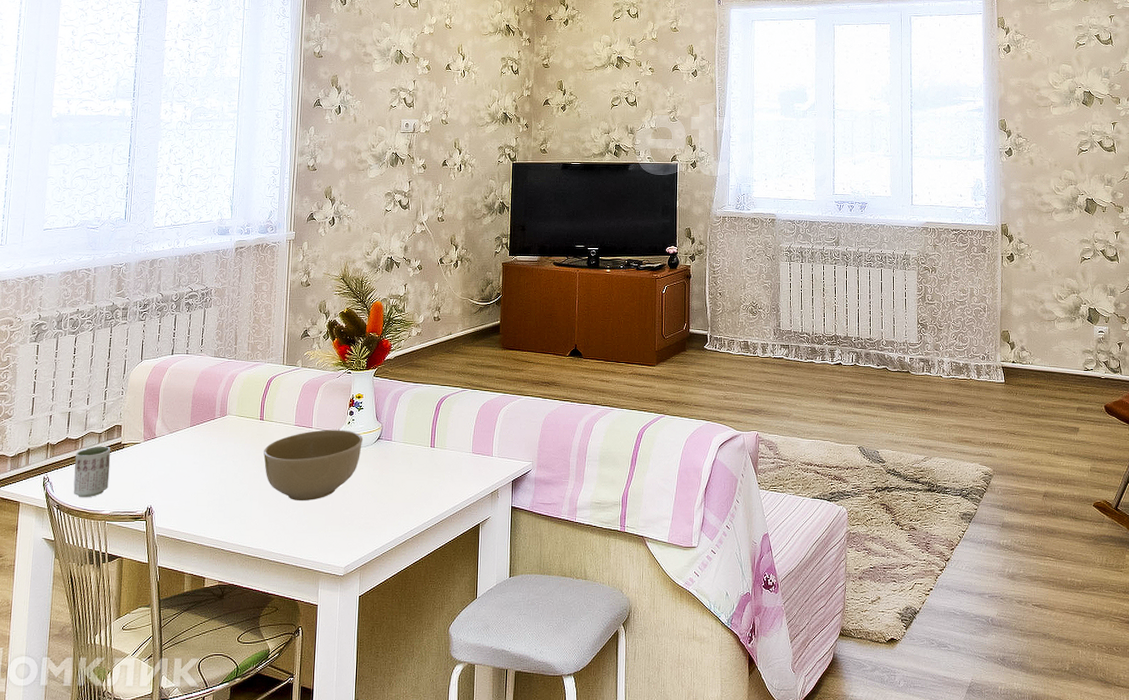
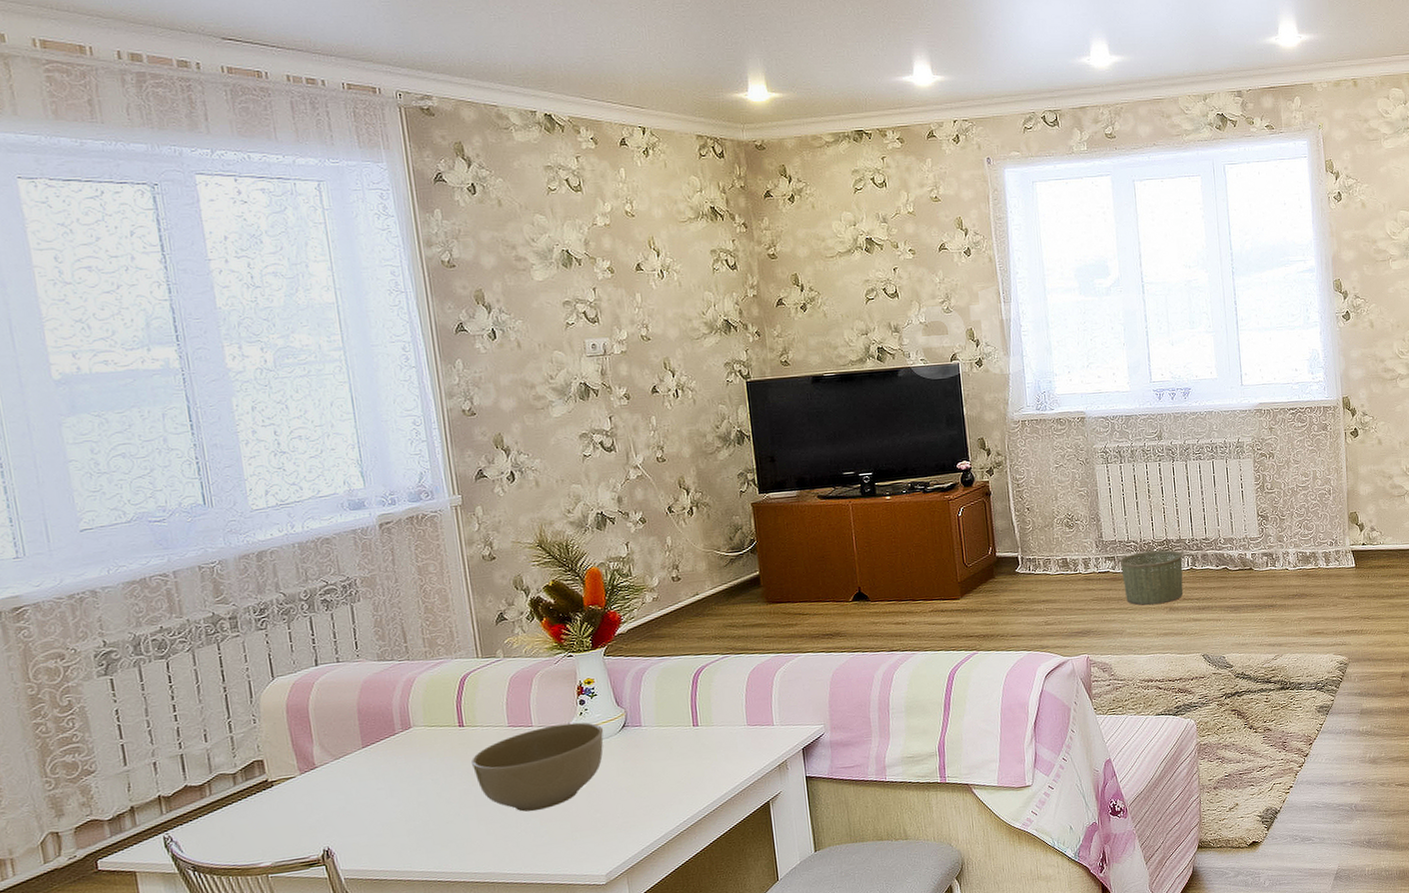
cup: present [73,446,111,498] -> none [203,787,262,854]
basket: none [791,344,850,394] -> present [1118,549,1184,606]

